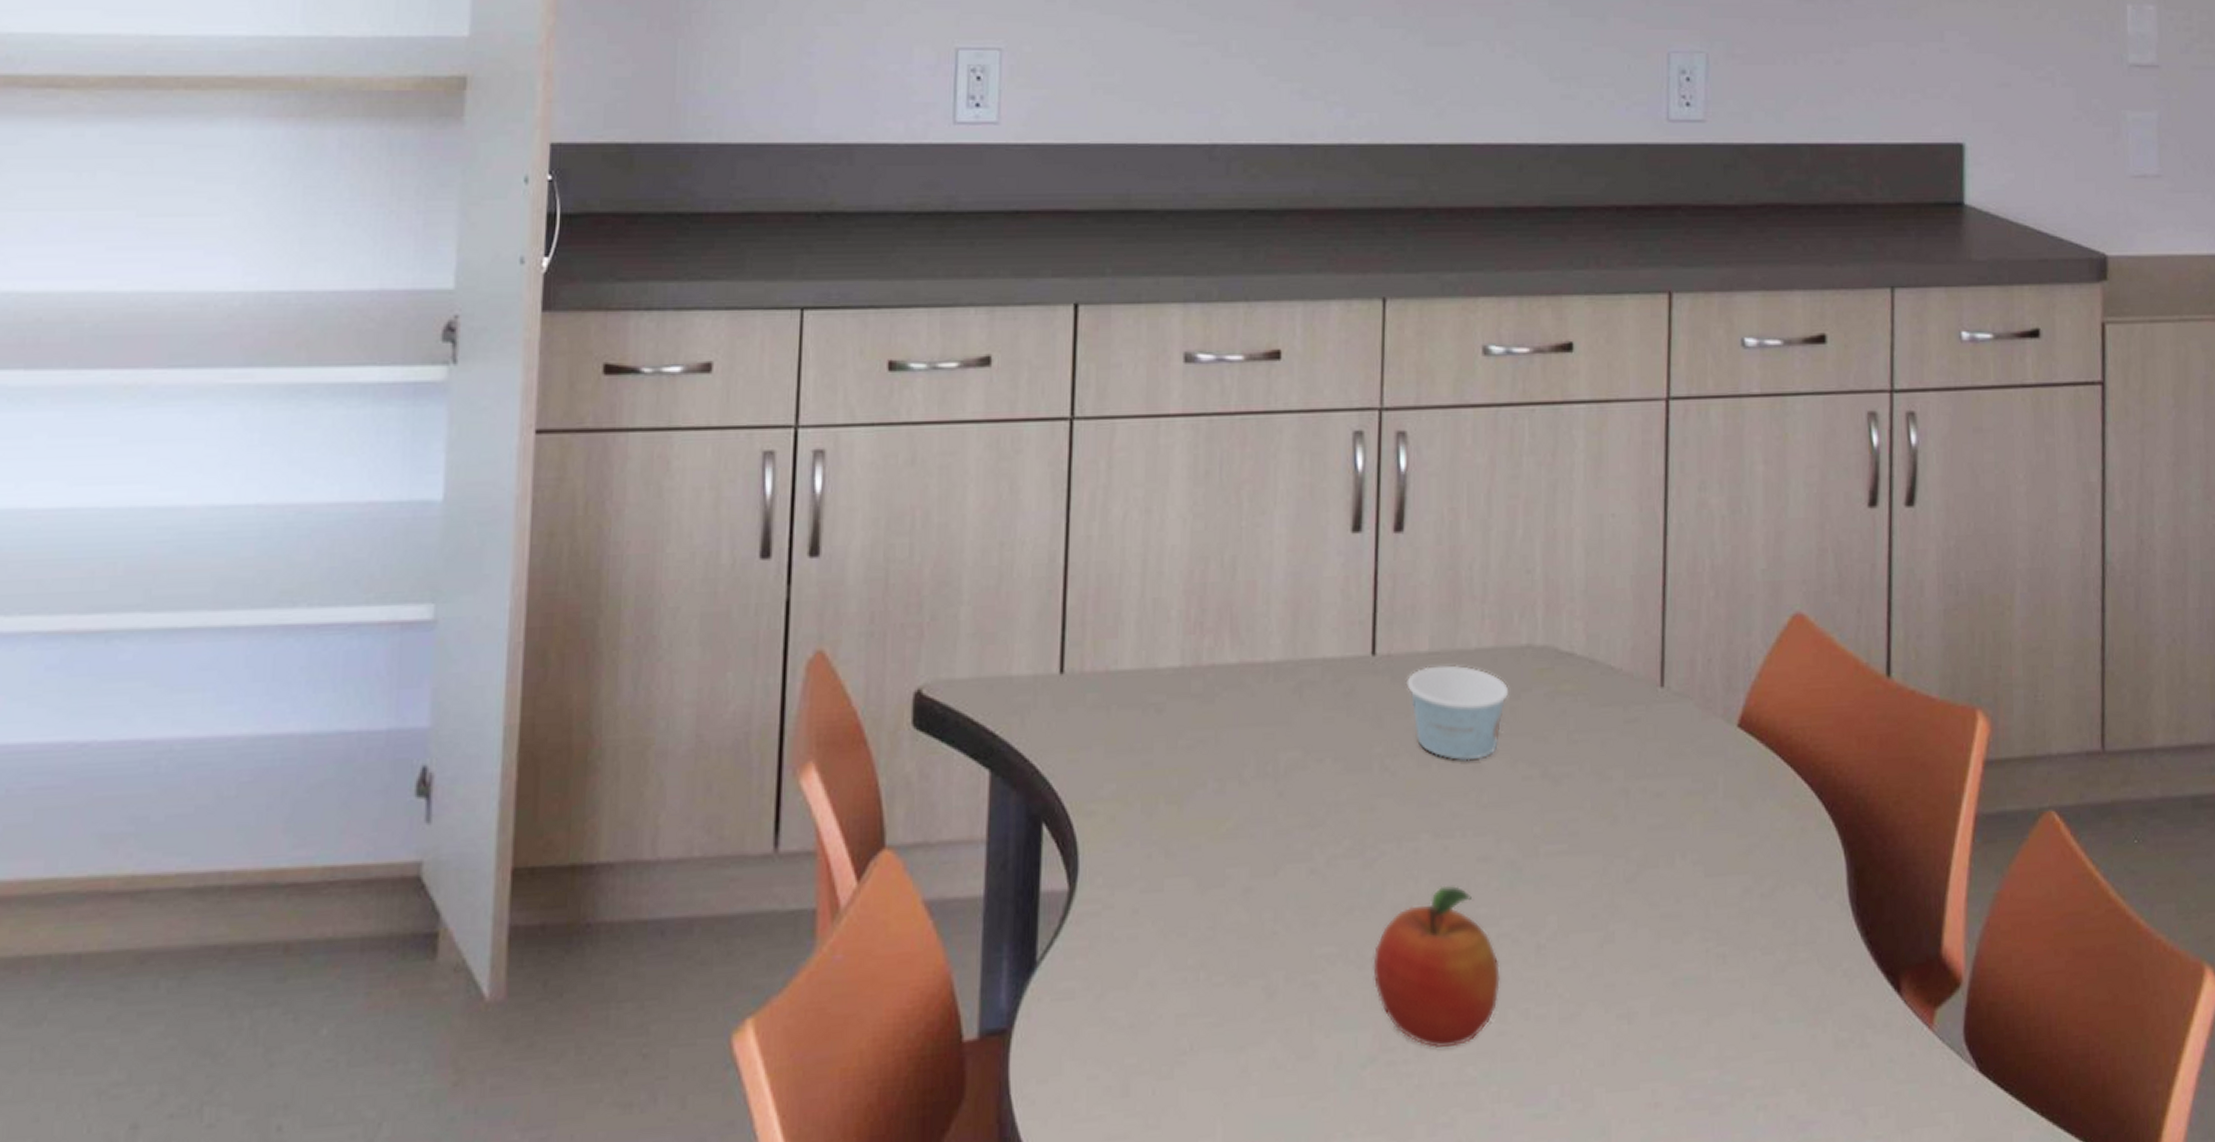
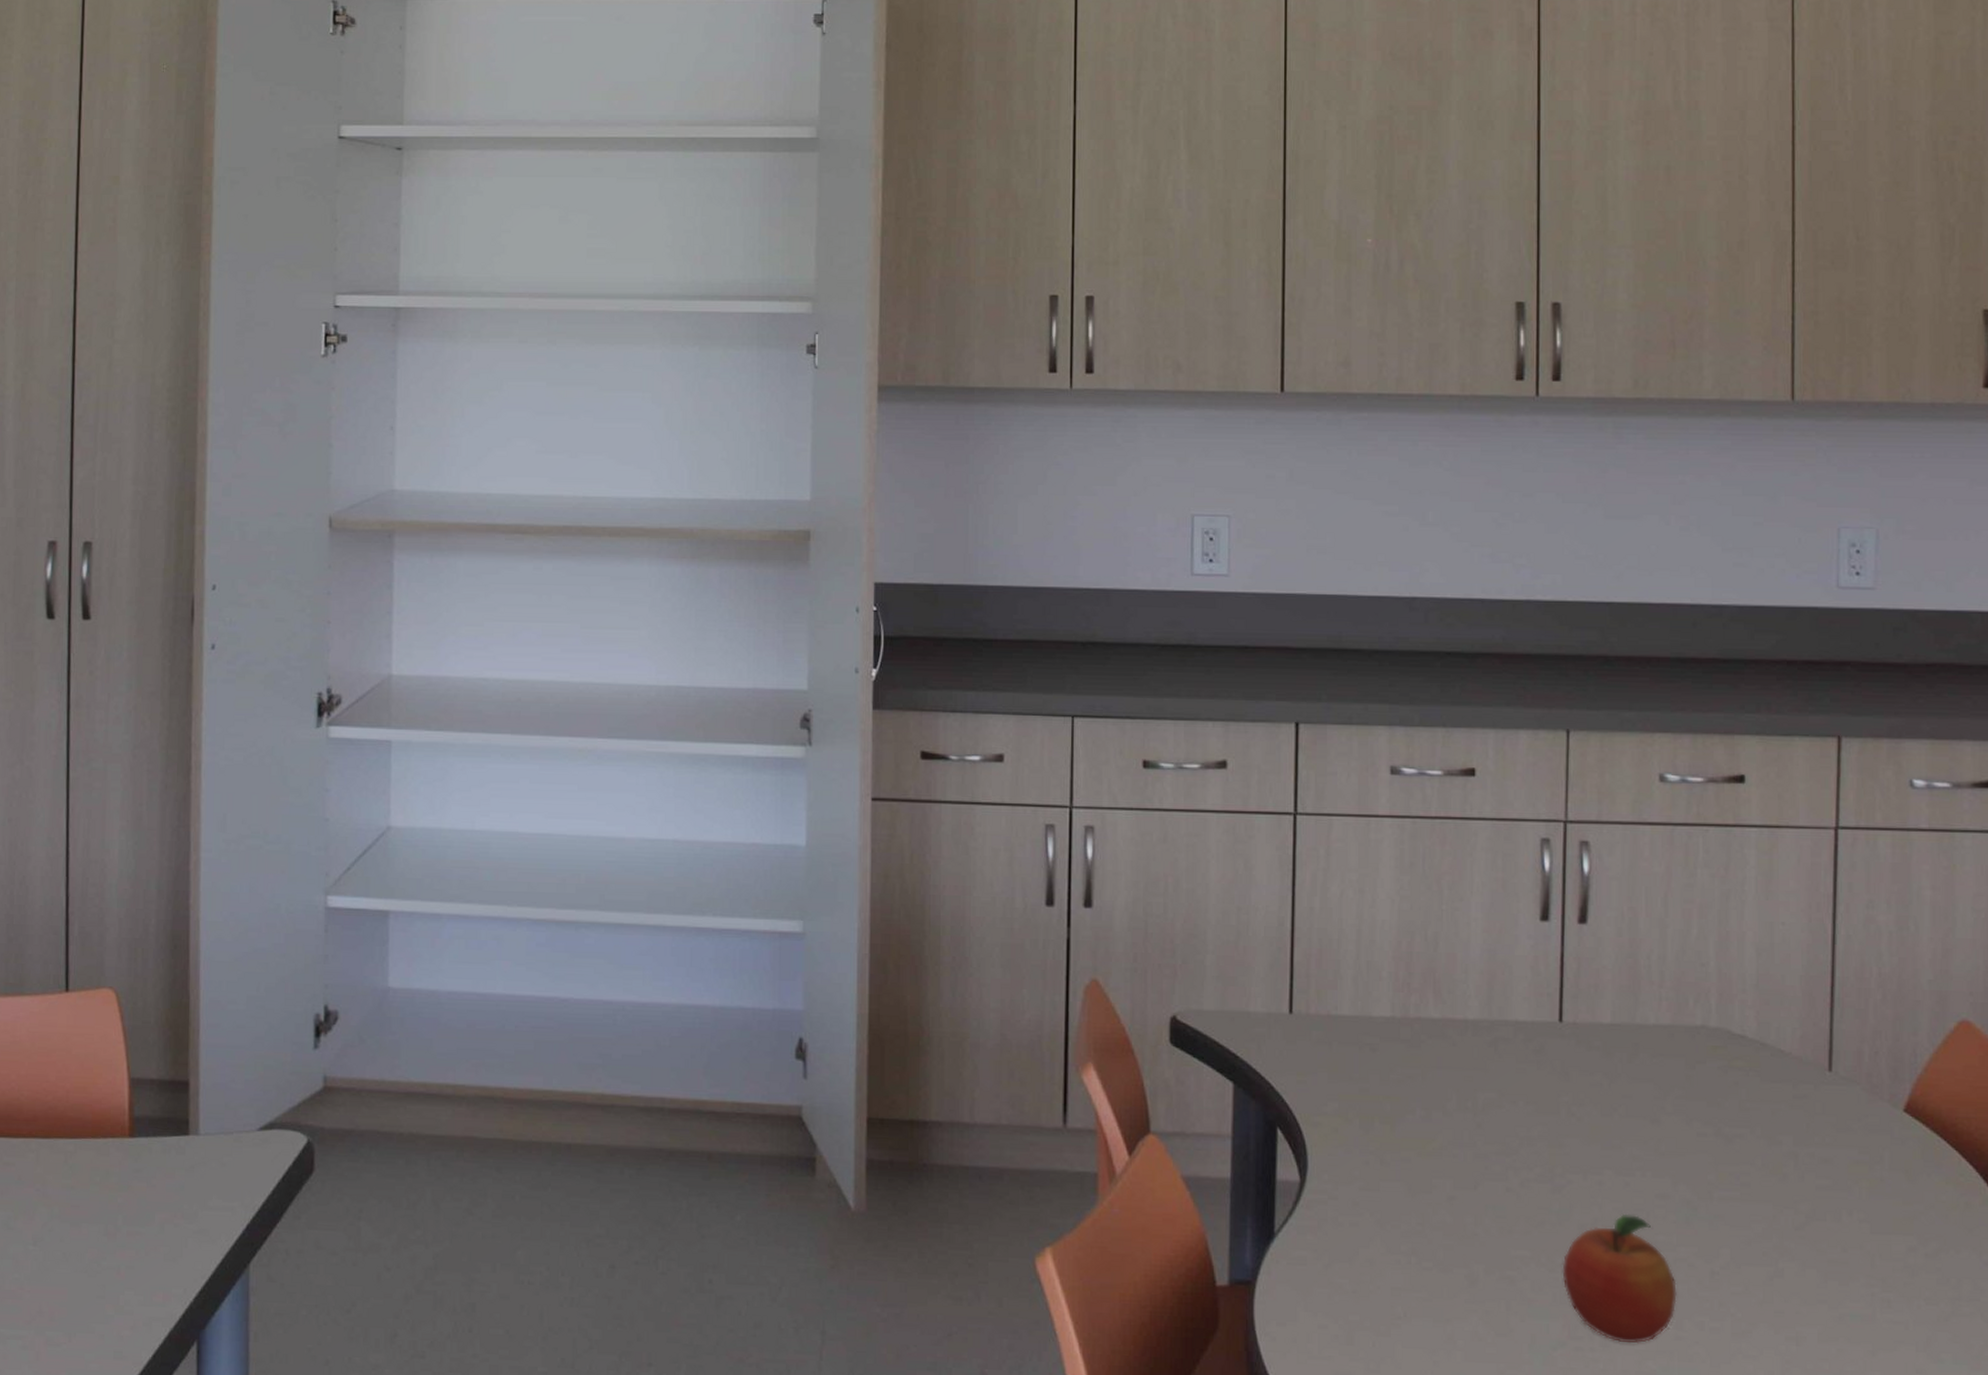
paper cup: present [1407,665,1509,761] -> none [1591,1035,1685,1115]

